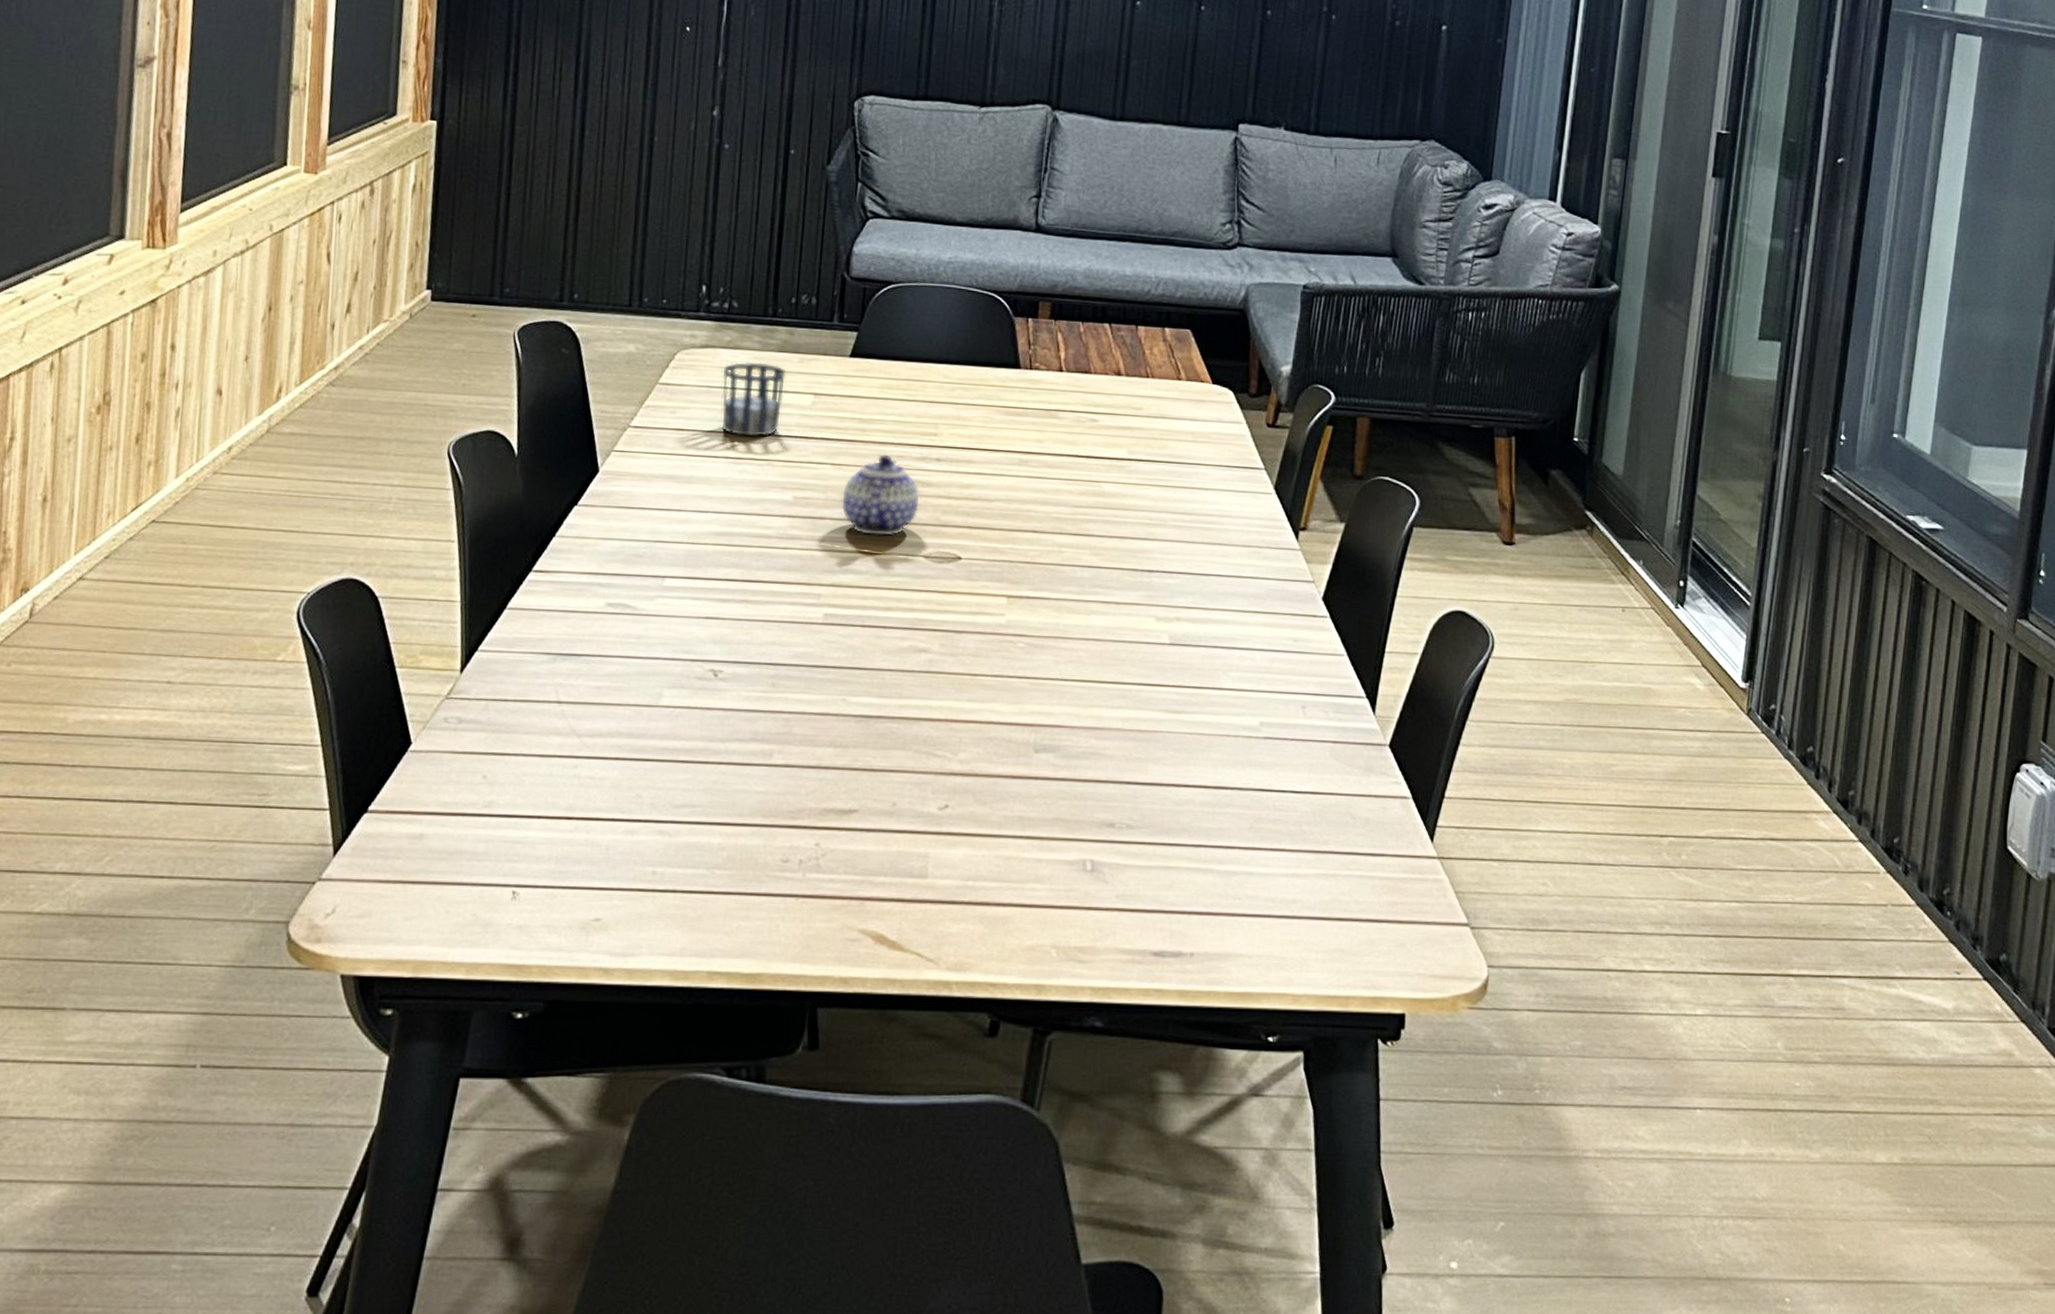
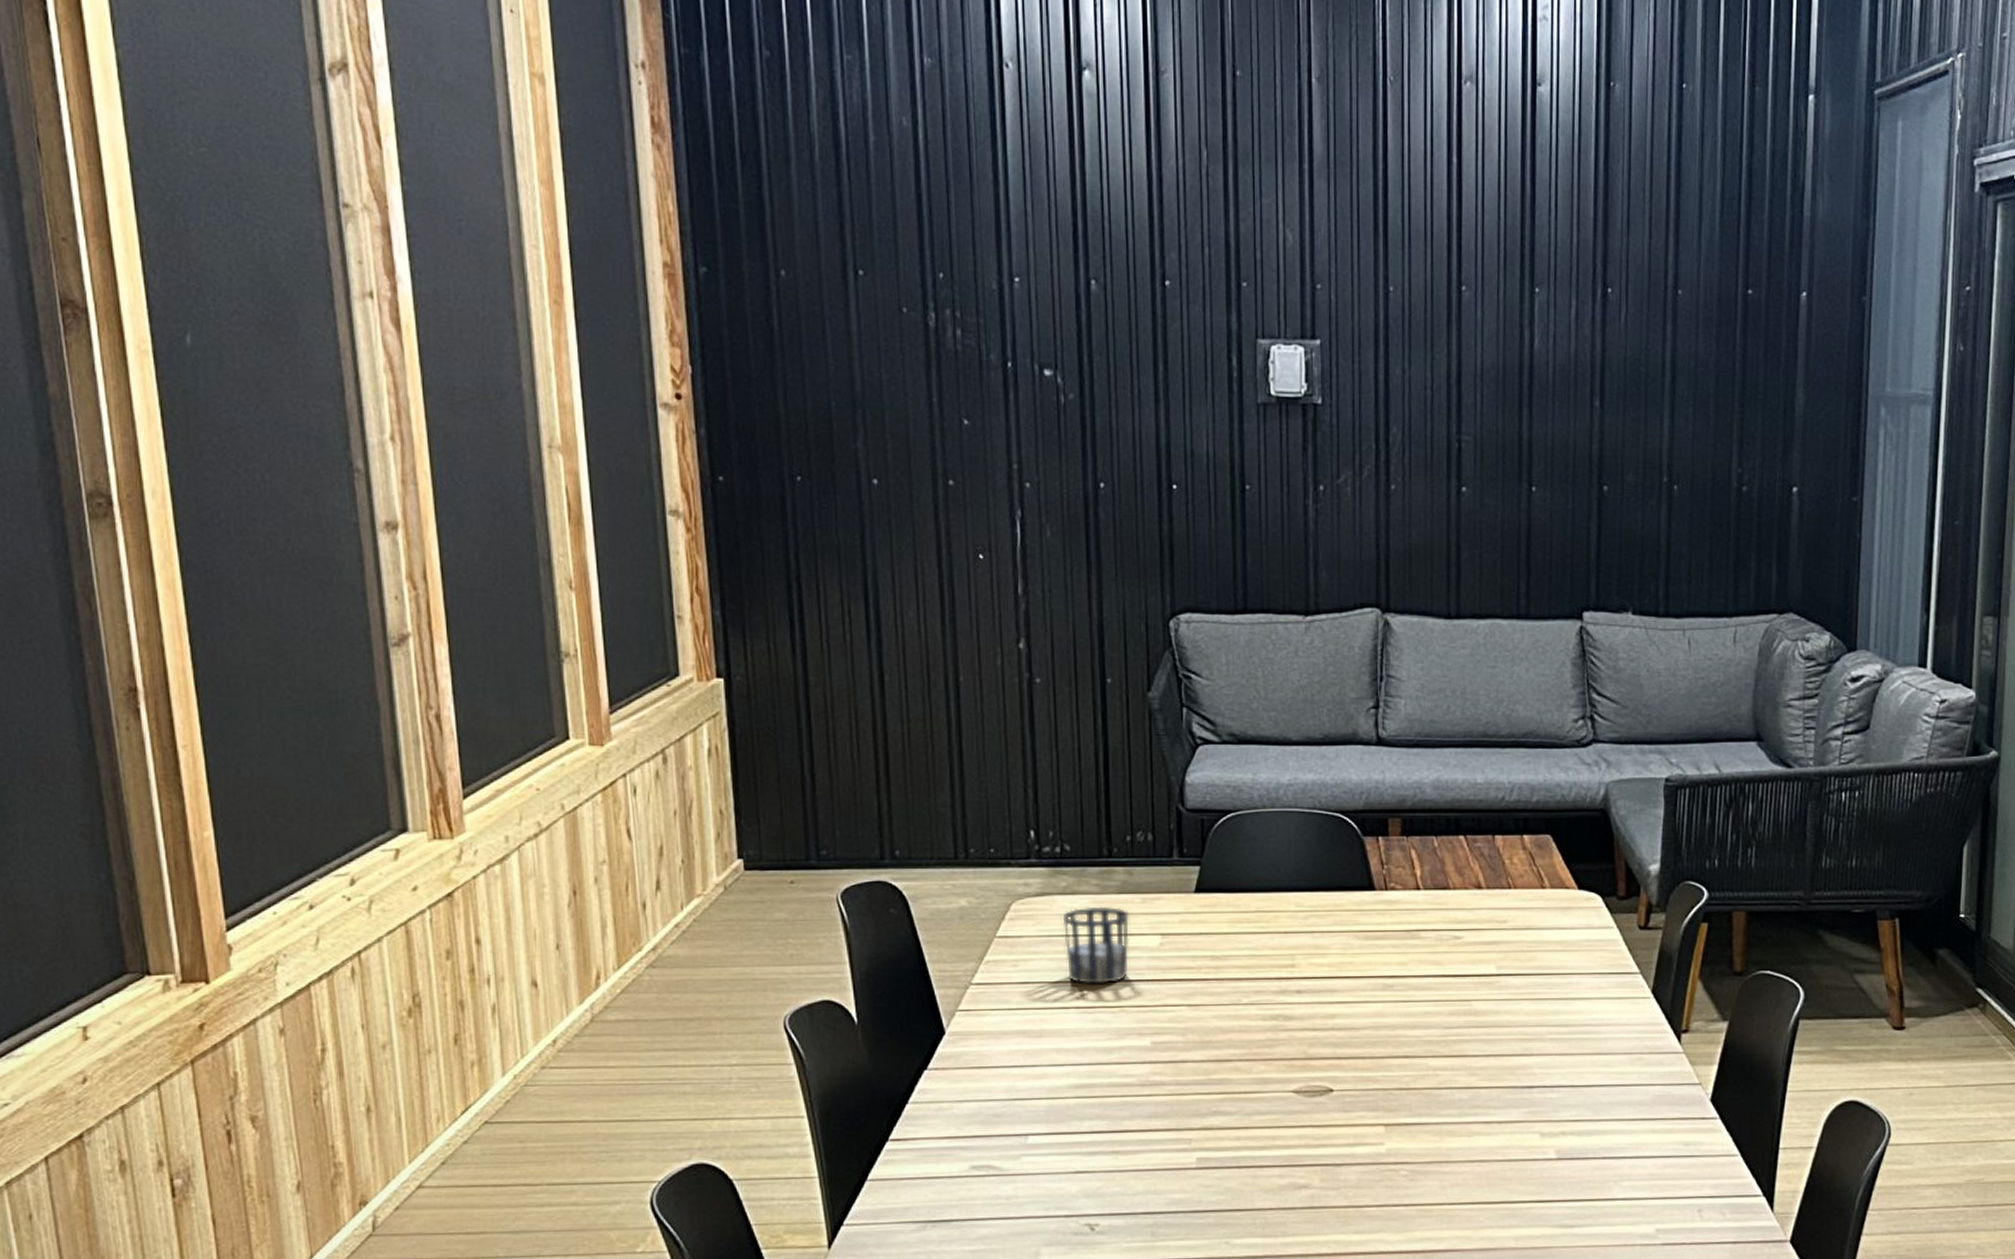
teapot: present [842,454,920,536] -> none [1202,990,1284,1075]

